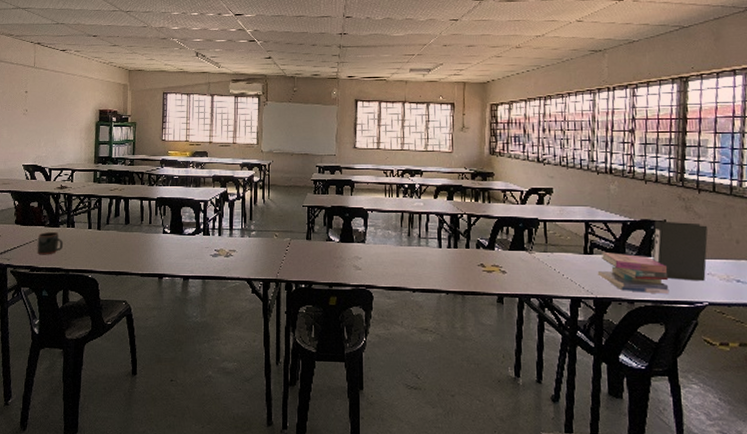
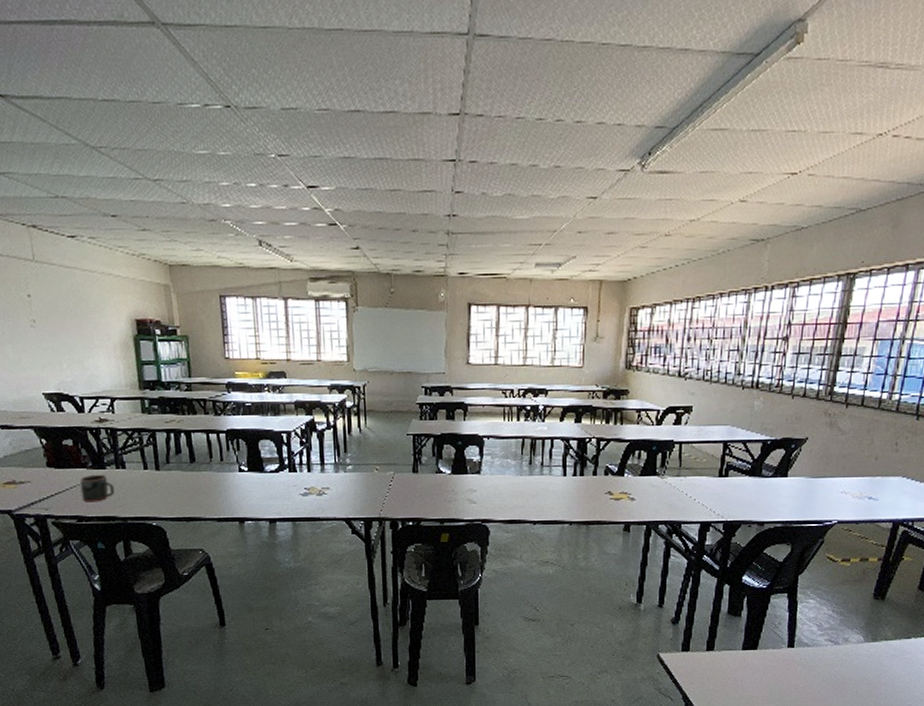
books: present [597,252,670,295] -> none [730,474,803,515]
binder: present [652,221,708,282] -> none [789,438,850,500]

